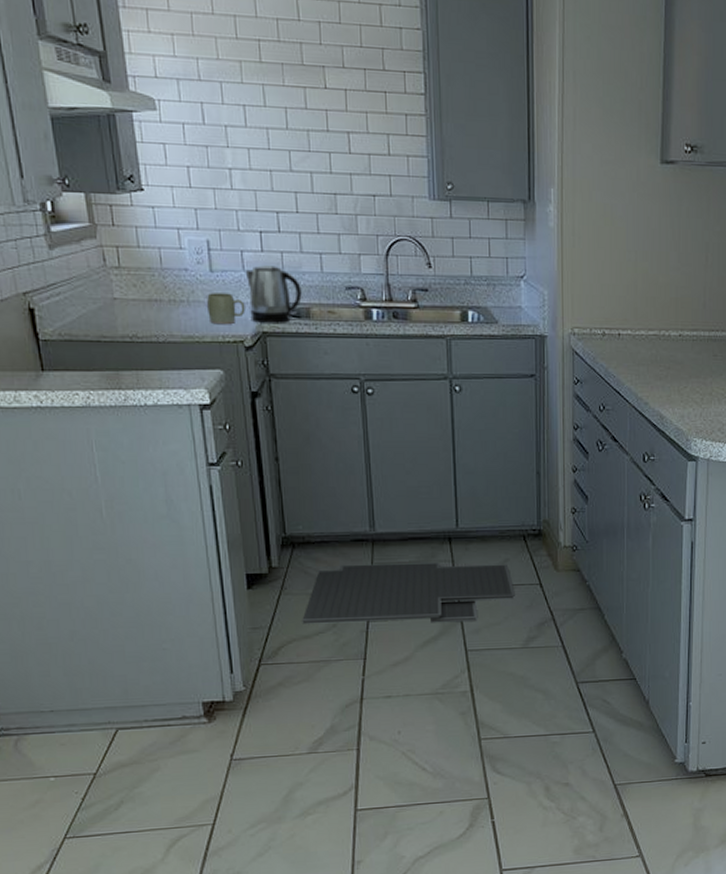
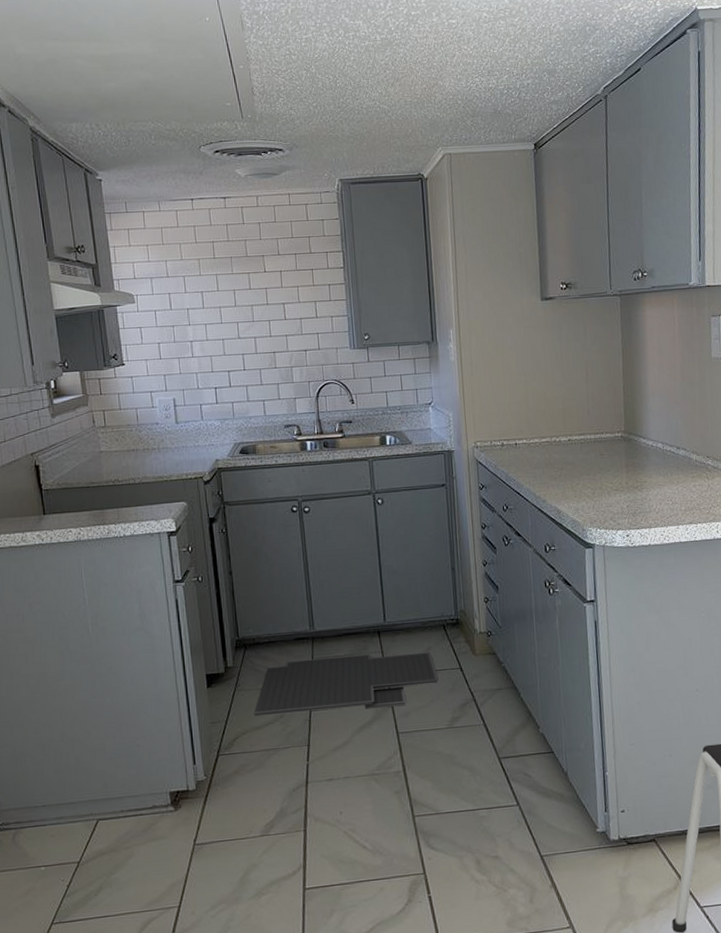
mug: present [207,293,246,325] -> none [173,439,204,465]
kettle: present [245,265,302,325] -> none [203,414,249,462]

